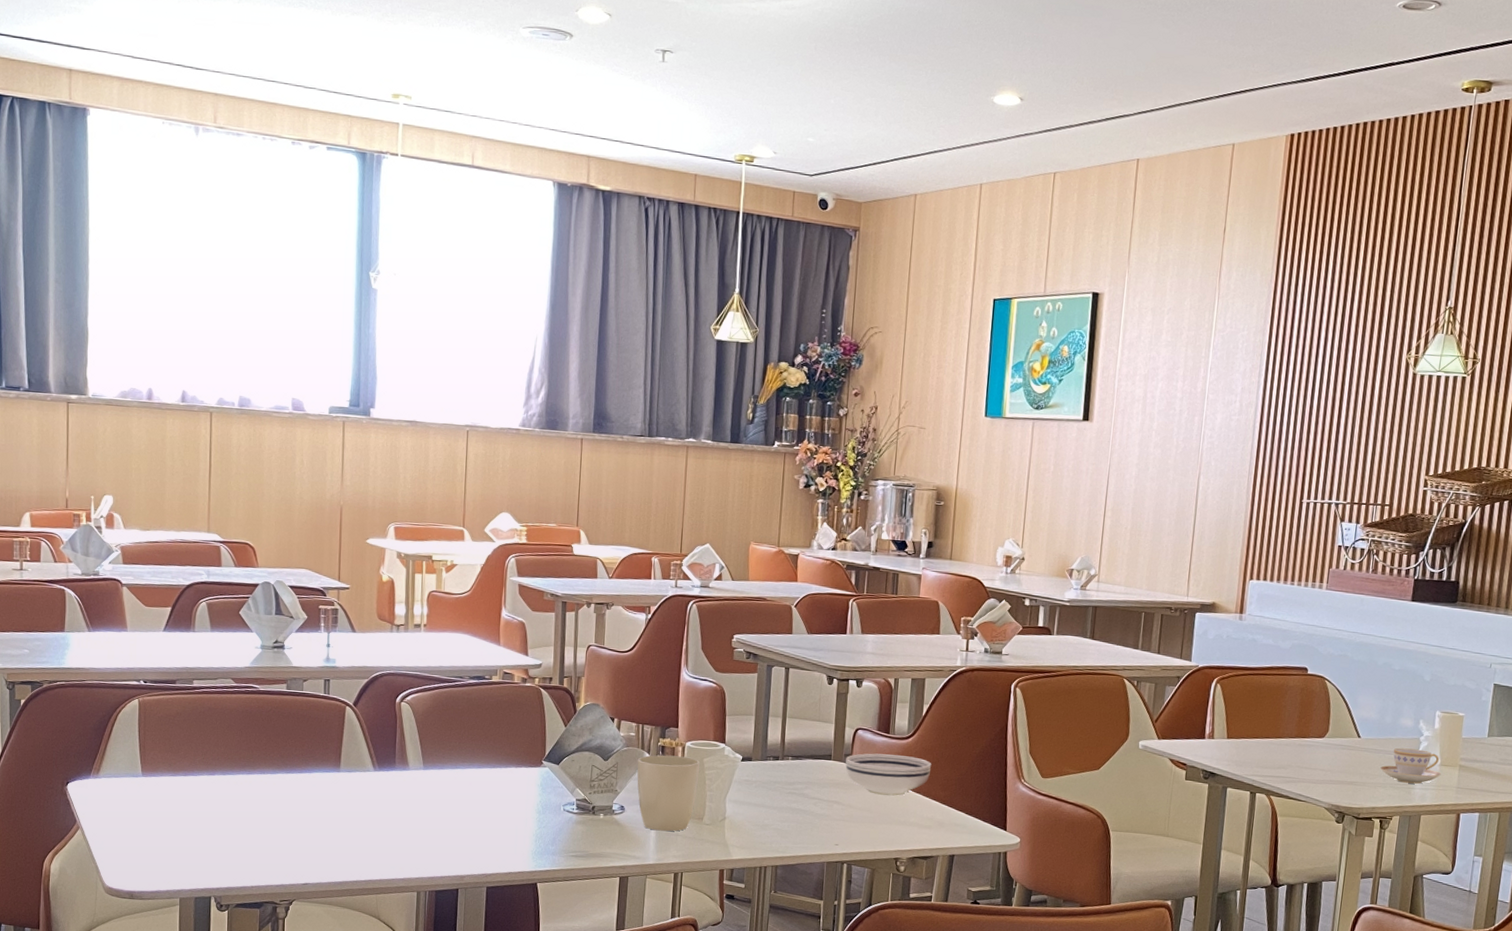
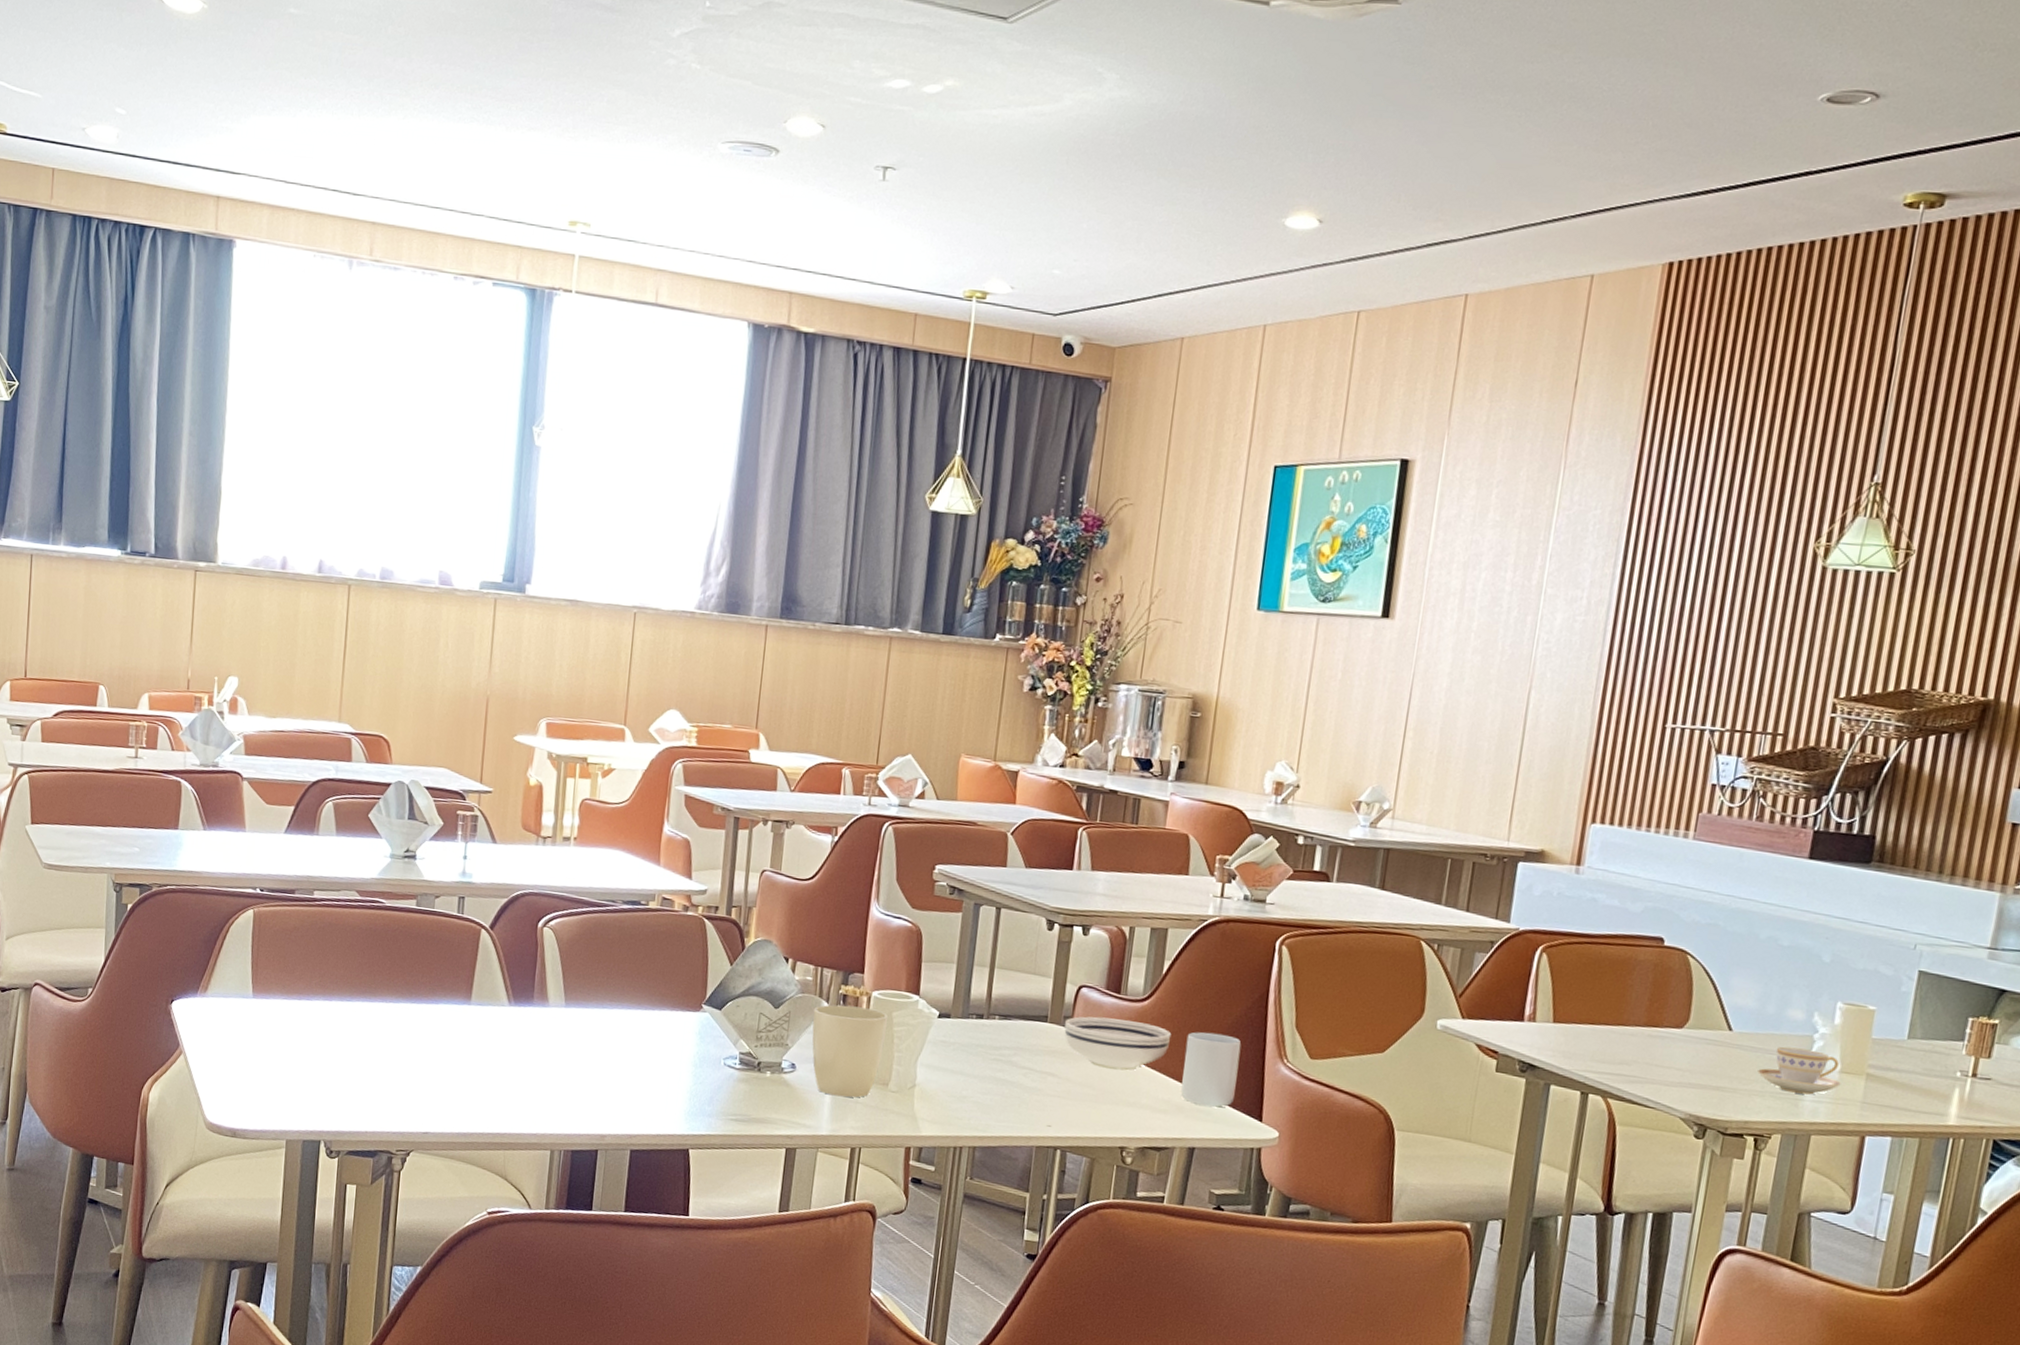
cup: none [941,761,988,822] -> present [1181,1031,1242,1108]

